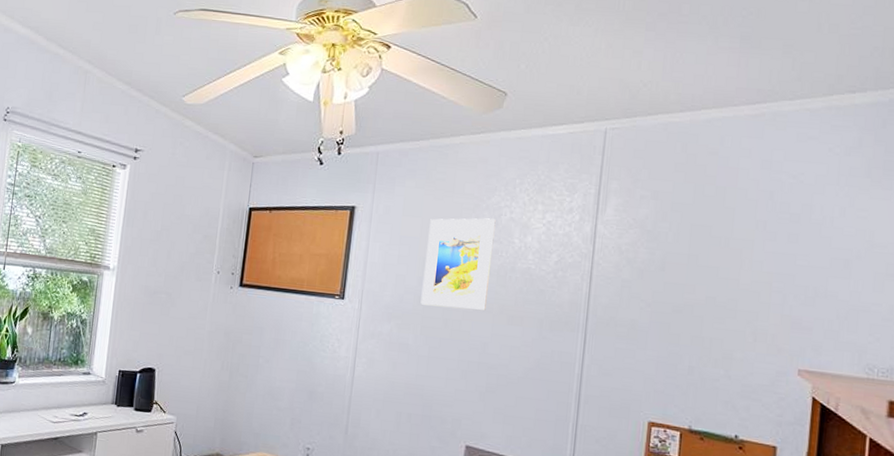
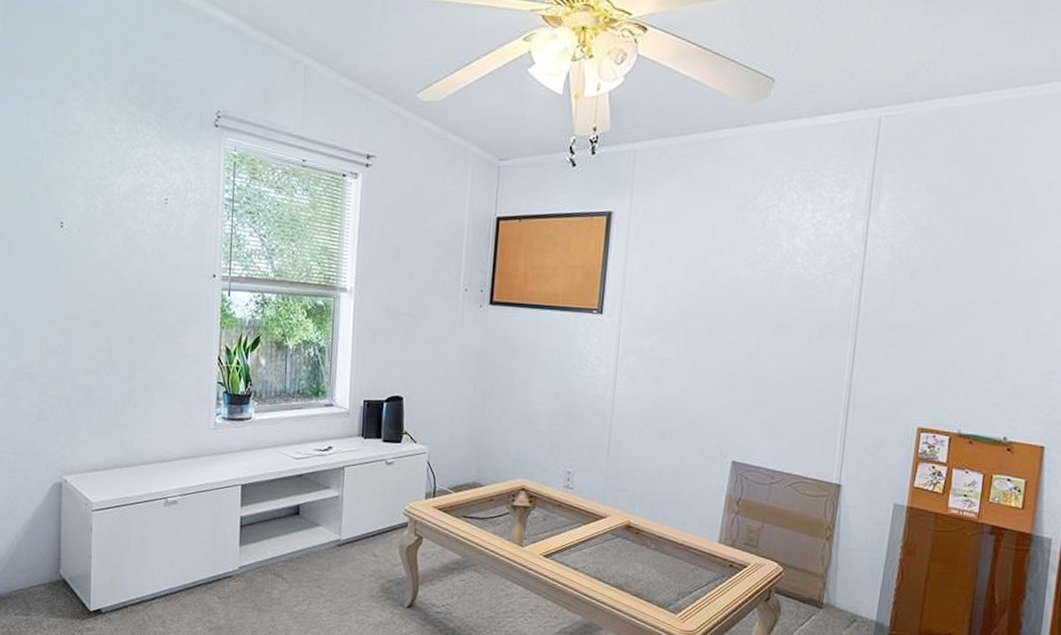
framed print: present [420,218,496,310] -> none [684,220,763,319]

